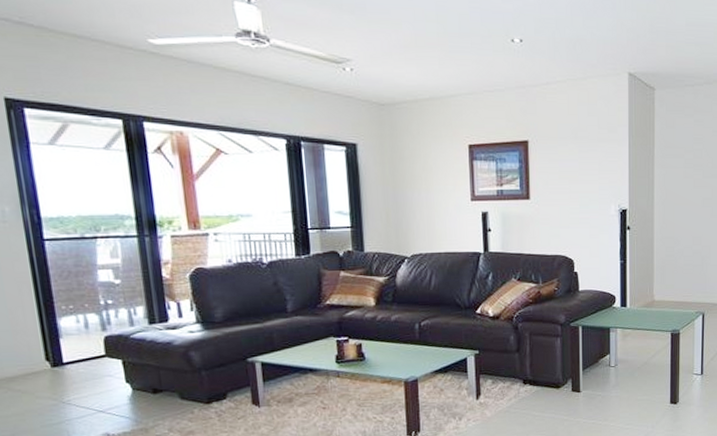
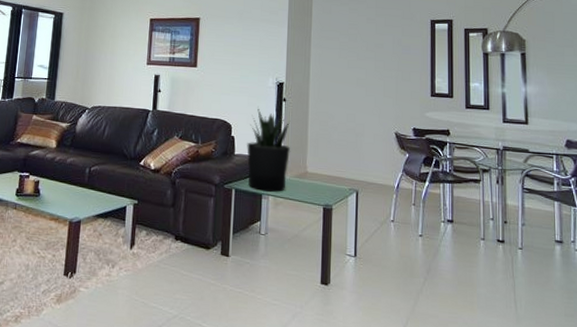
planter: none [591,238,637,324] -> present [246,107,291,192]

